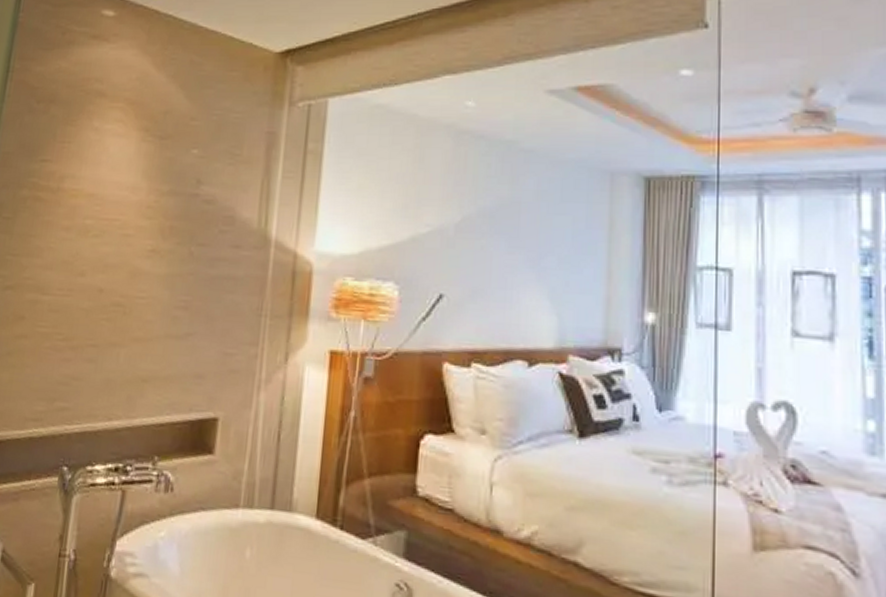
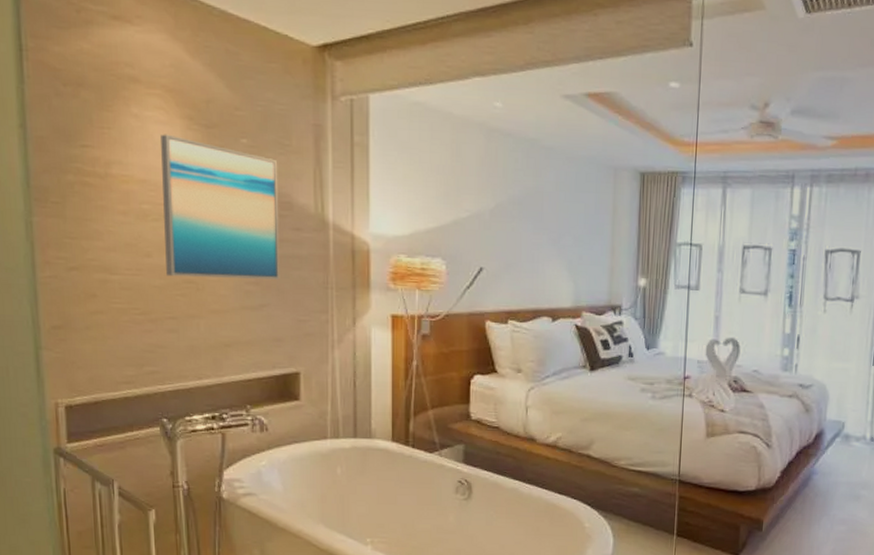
wall art: none [96,146,226,304] -> present [161,134,280,280]

